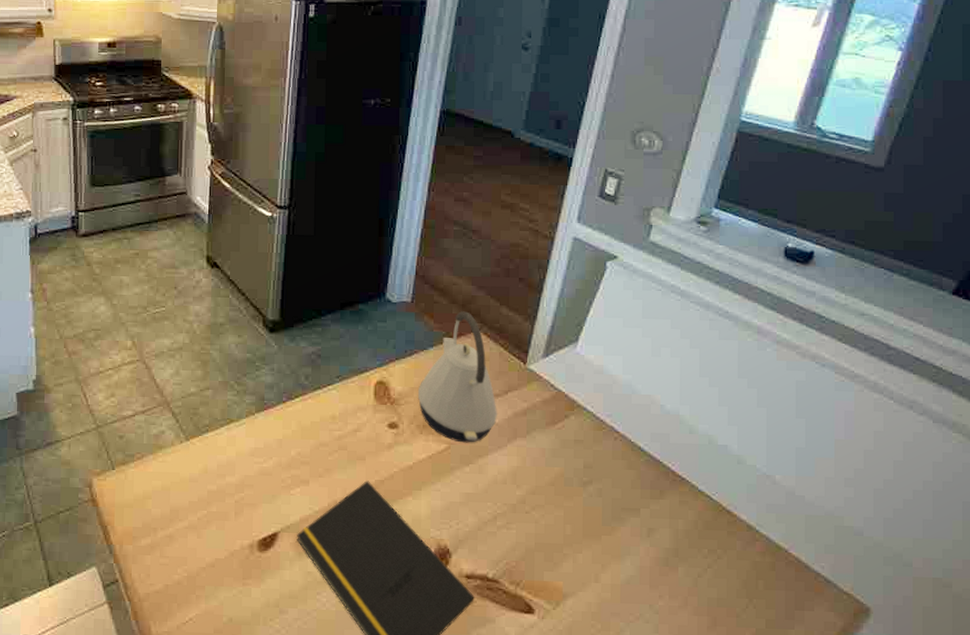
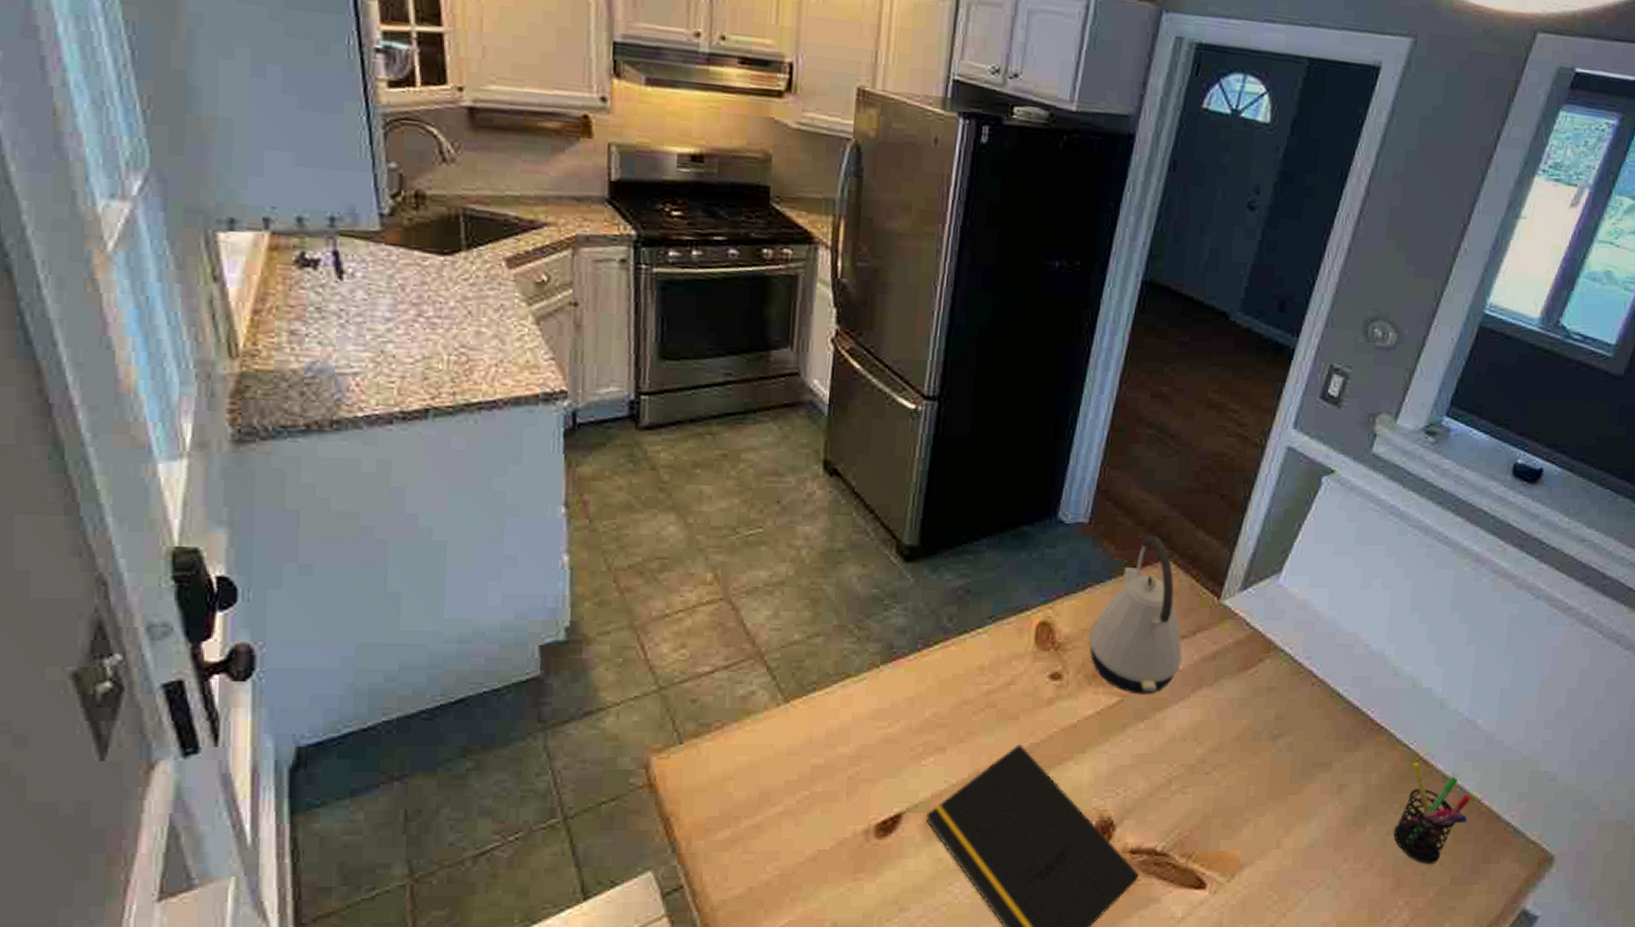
pen holder: none [705,511,778,607] -> present [1393,762,1471,865]

